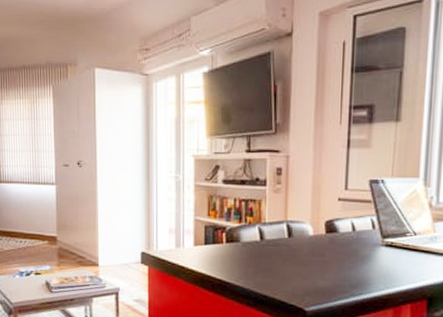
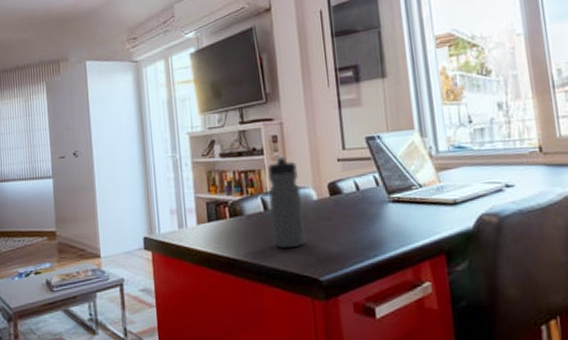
water bottle: none [266,190,298,278] -> present [267,156,306,249]

